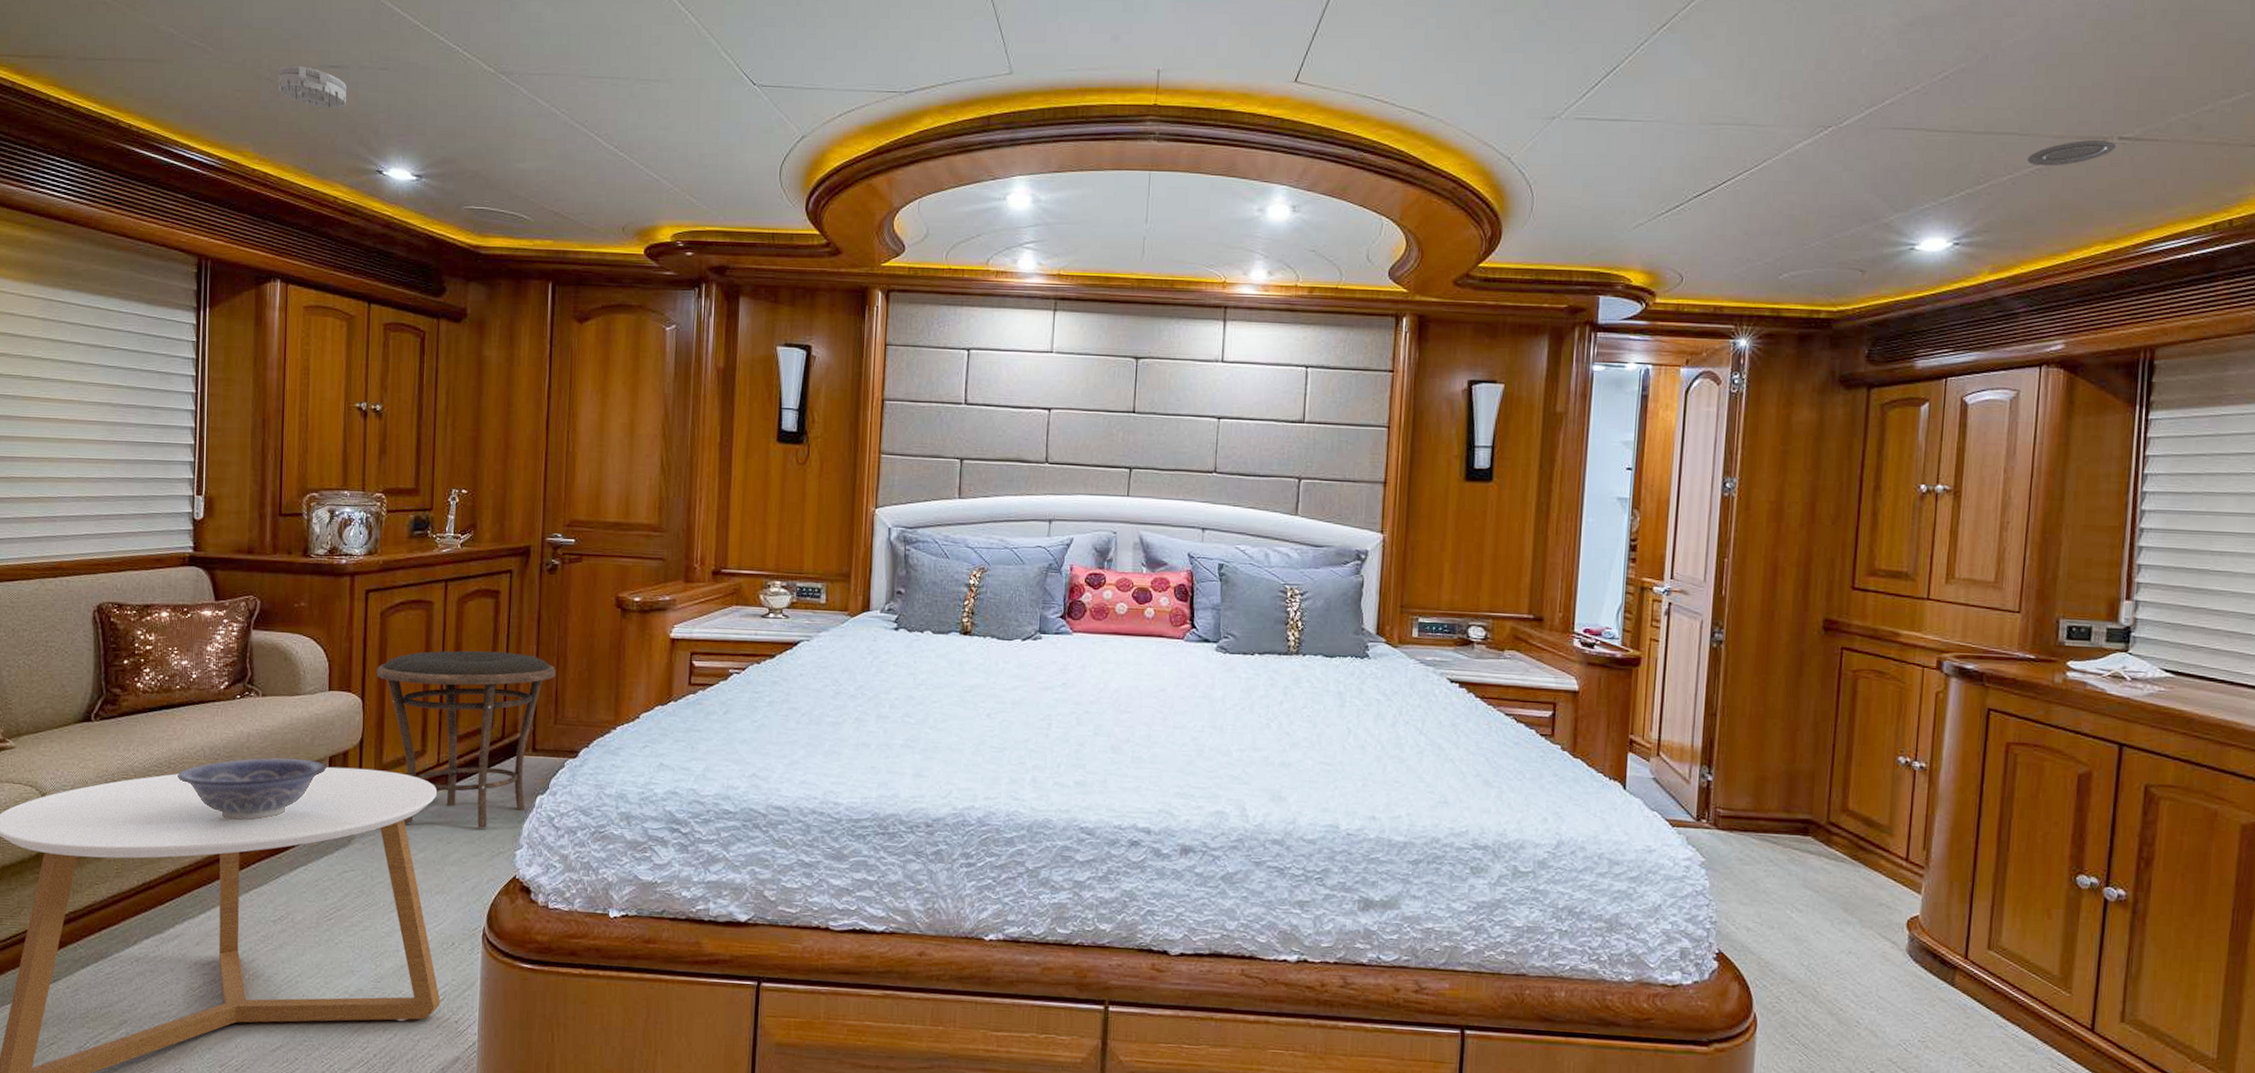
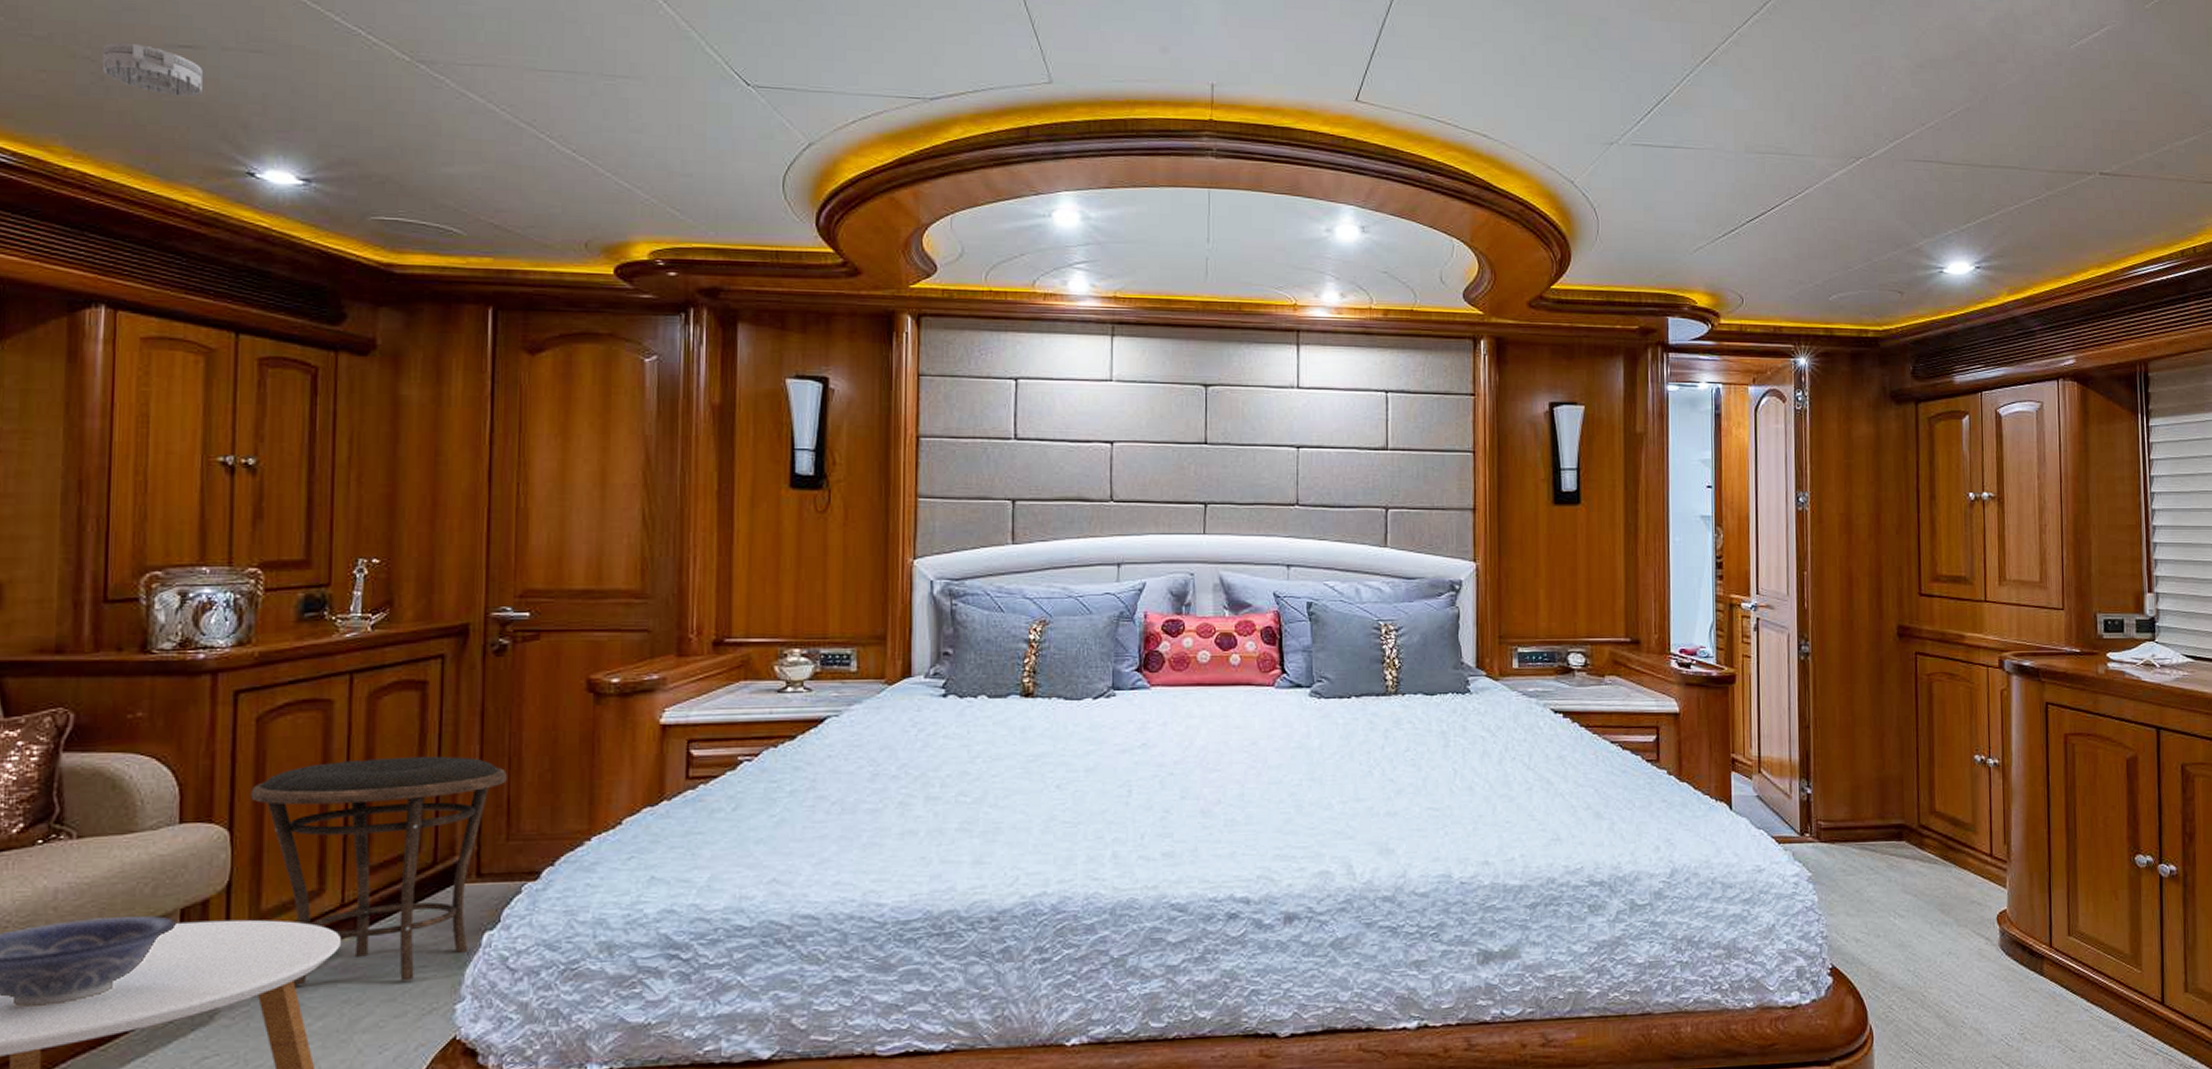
recessed light: present [2027,139,2117,166] -> none [2028,174,2099,198]

